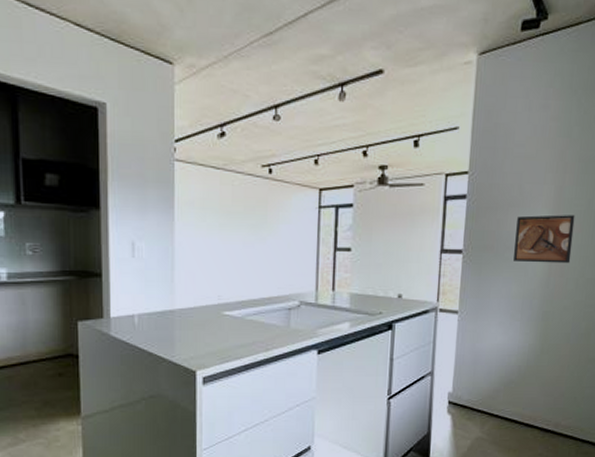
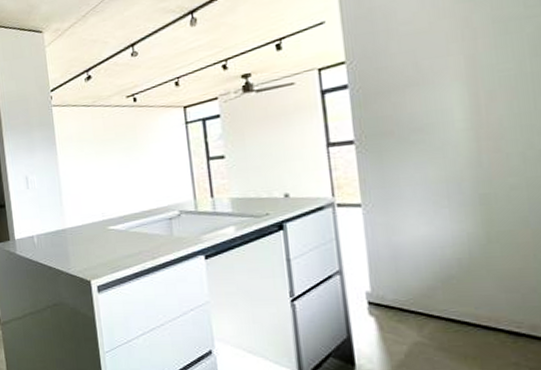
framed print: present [514,215,575,264] -> none [419,82,508,143]

